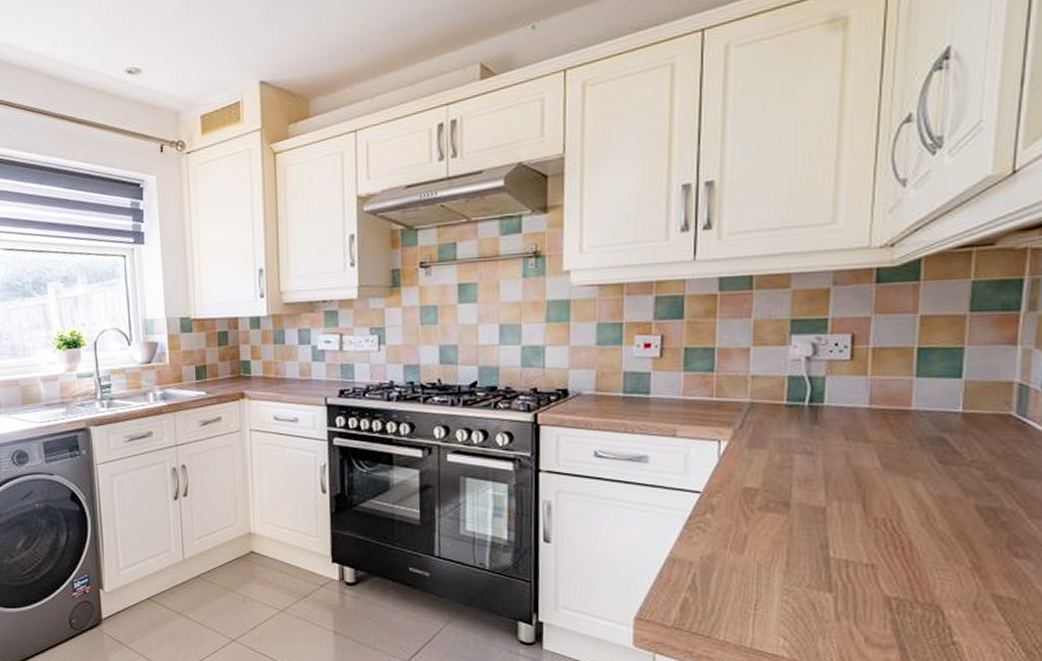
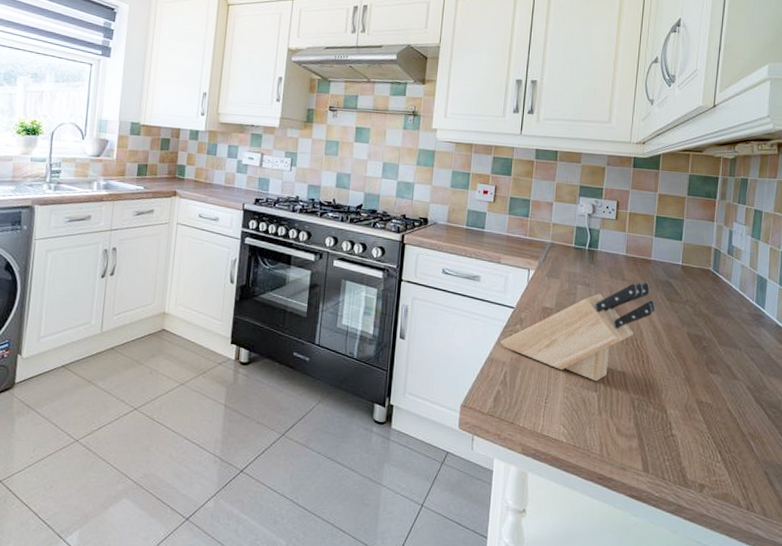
knife block: none [684,441,921,579] -> present [501,282,656,382]

